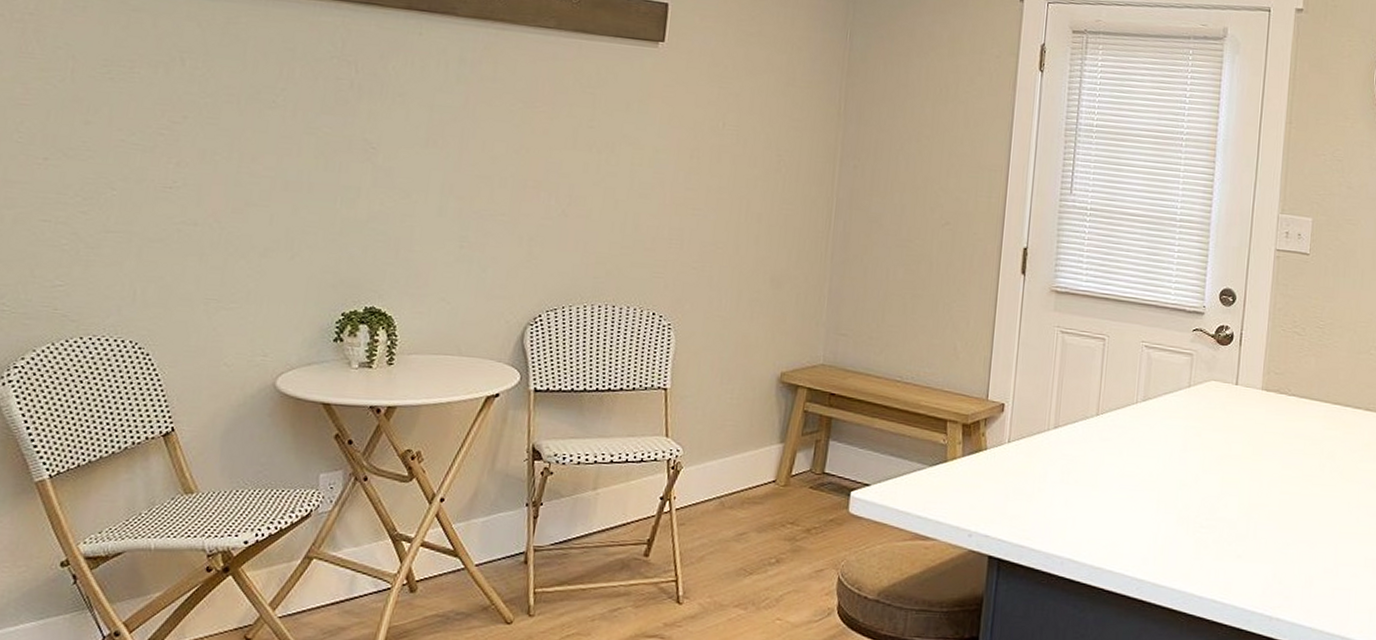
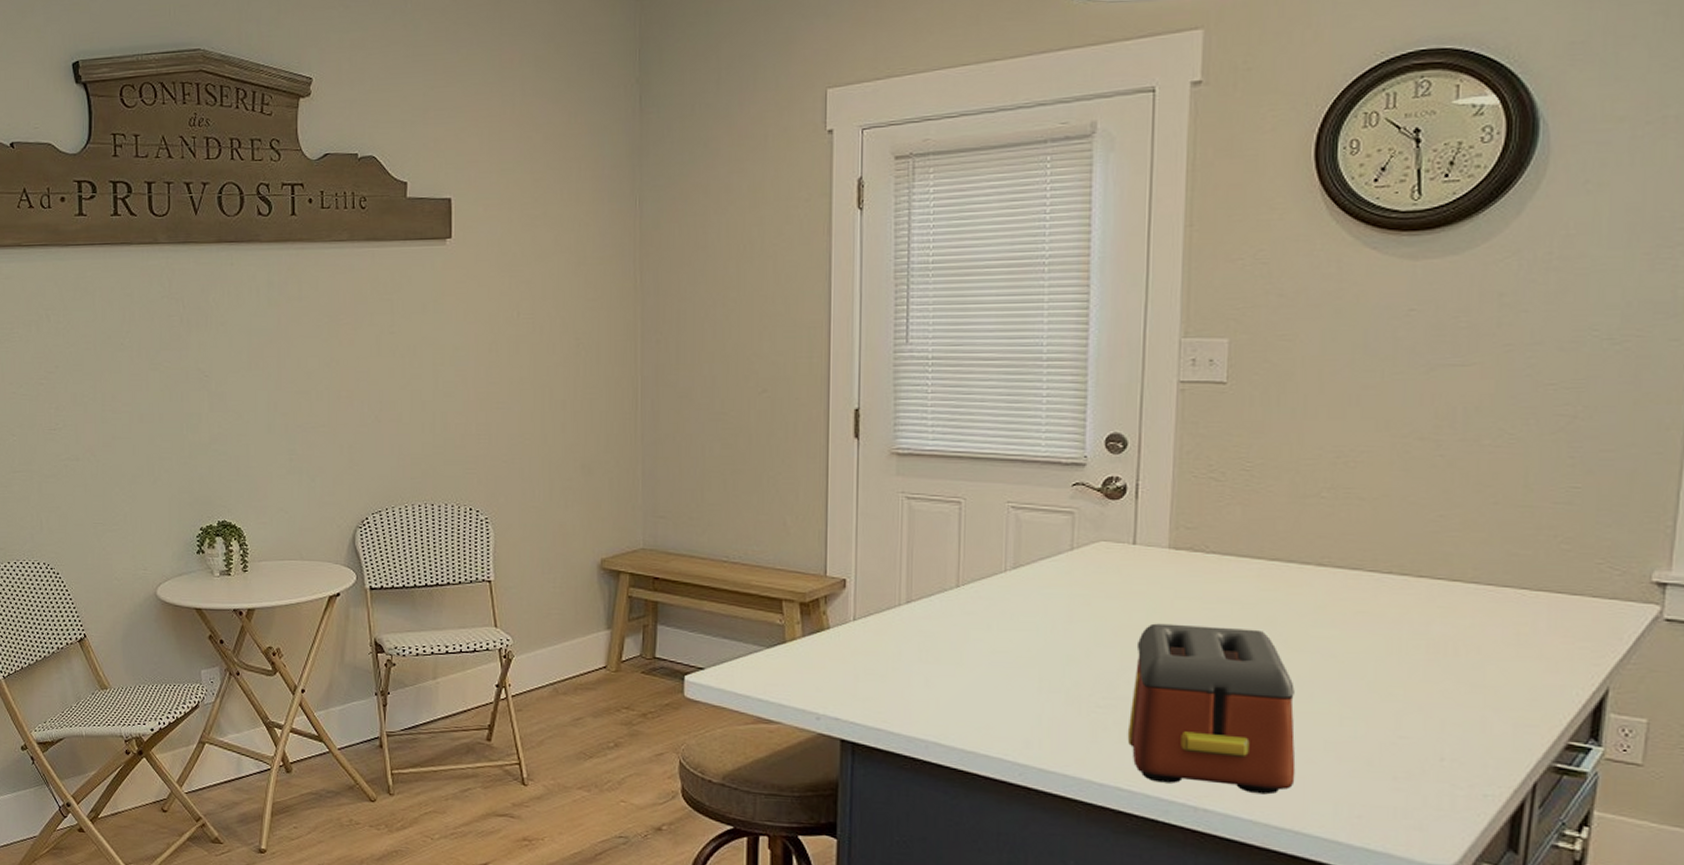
toaster: none [1223,454,1346,605] -> present [1127,623,1296,795]

